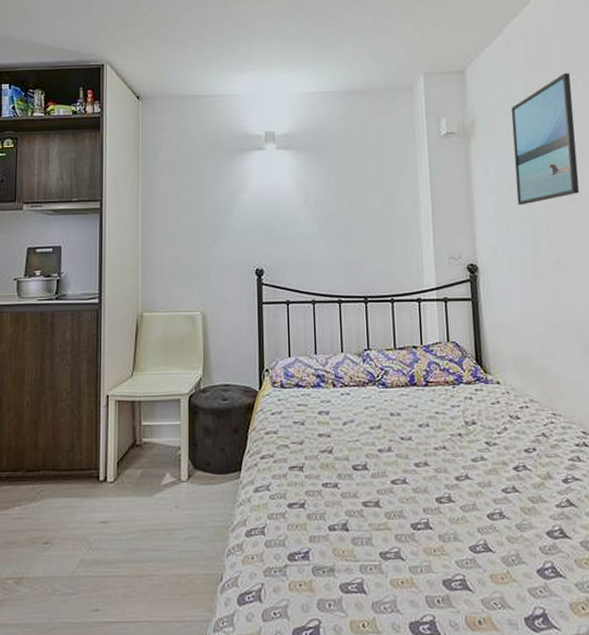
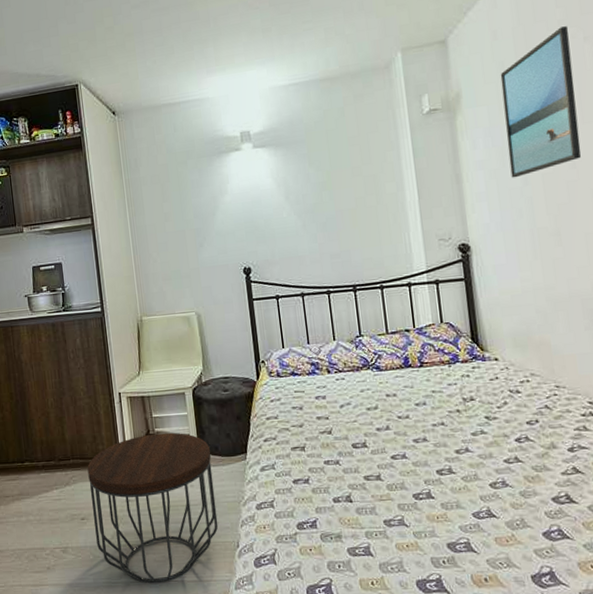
side table: none [58,444,202,623] -> present [87,432,219,583]

